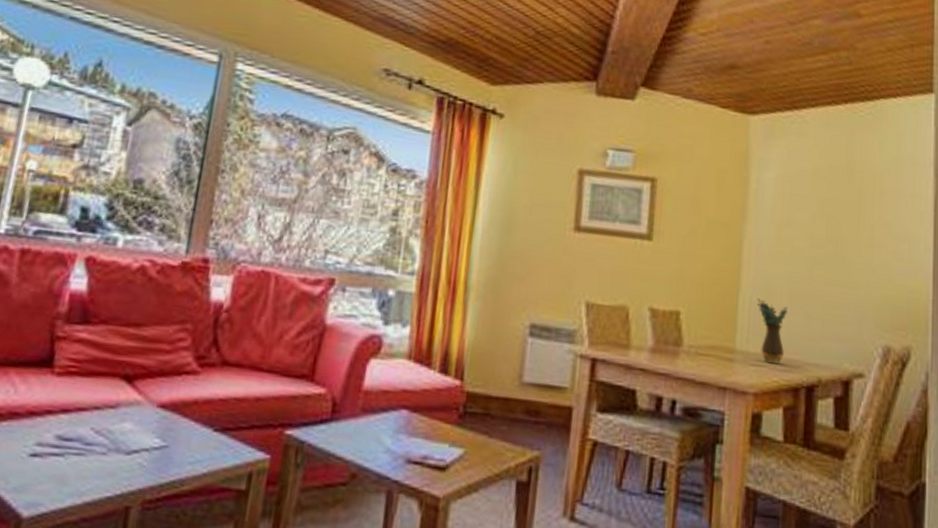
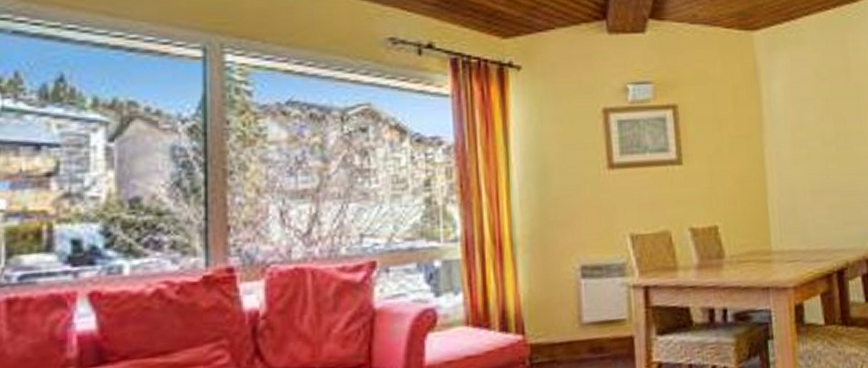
vase: present [756,298,788,365] -> none [784,200,814,257]

